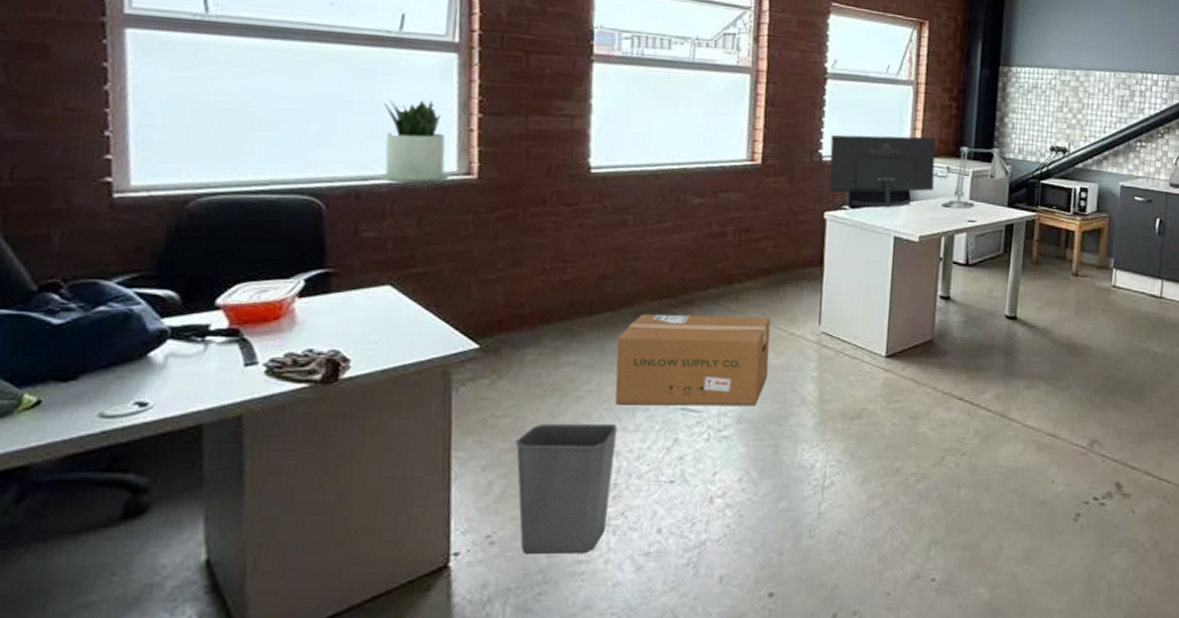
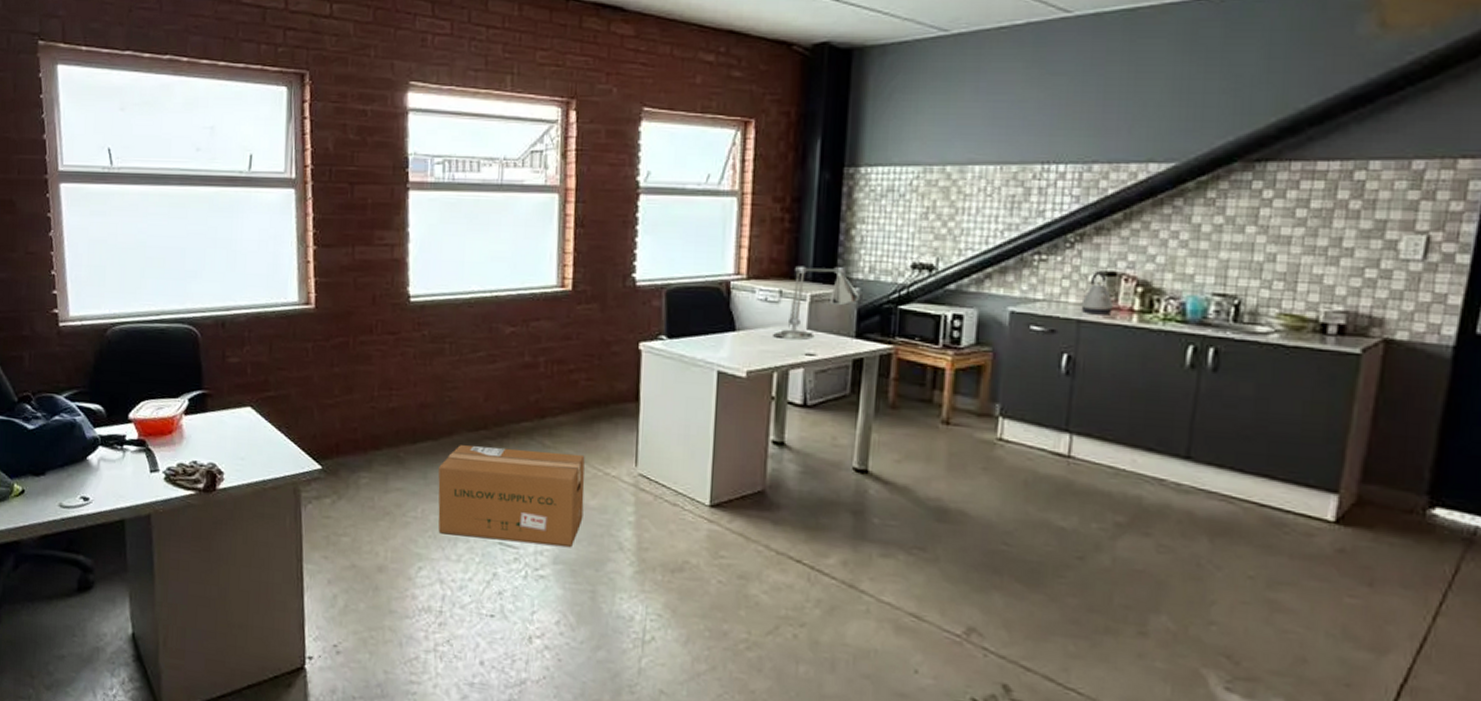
planter: present [380,100,450,184] -> none [239,235,293,314]
trash can: present [514,423,618,554] -> none [353,545,441,675]
computer monitor: present [828,134,936,208] -> none [643,255,766,339]

